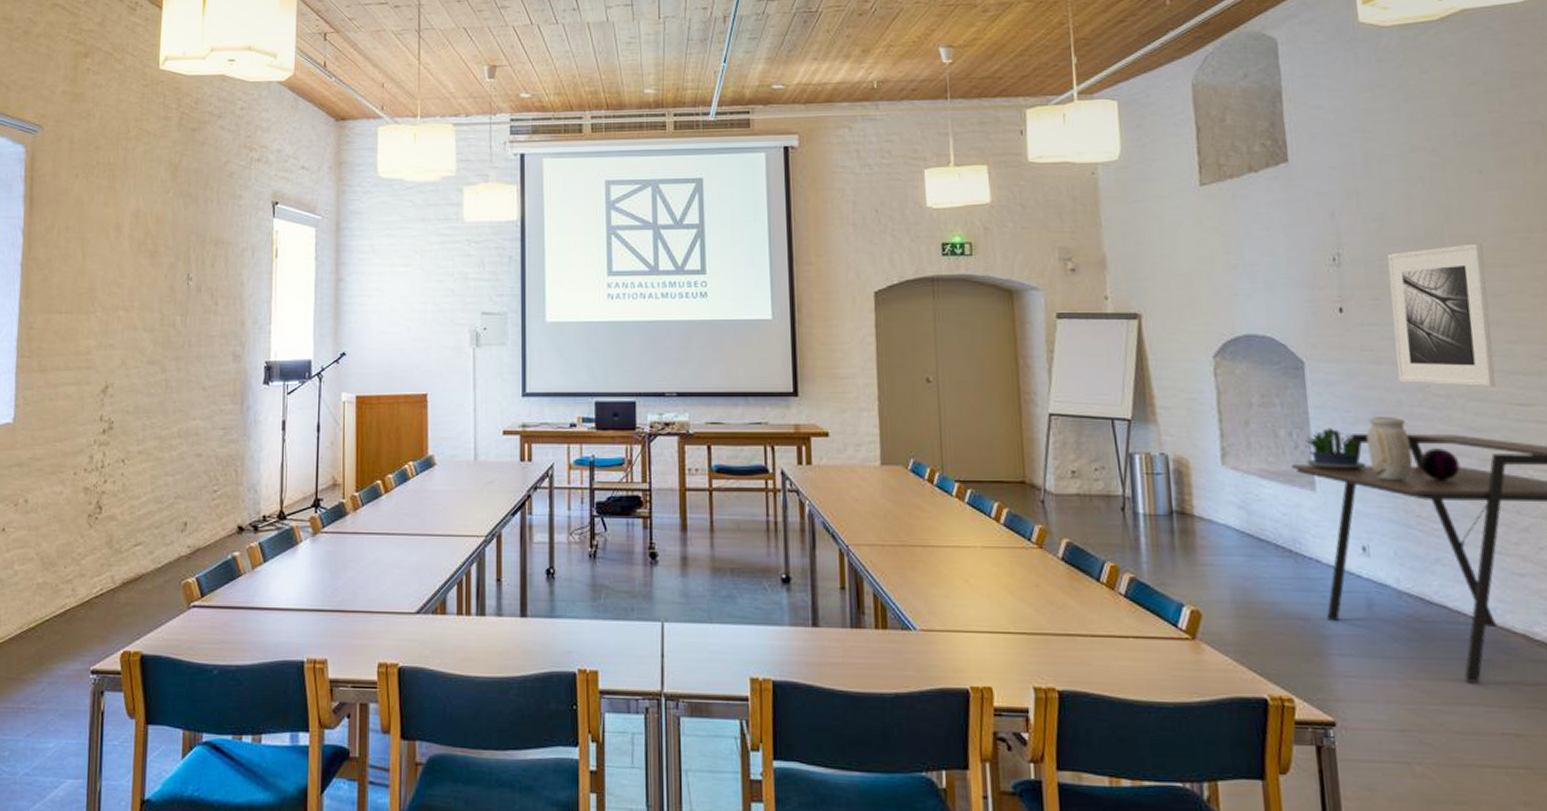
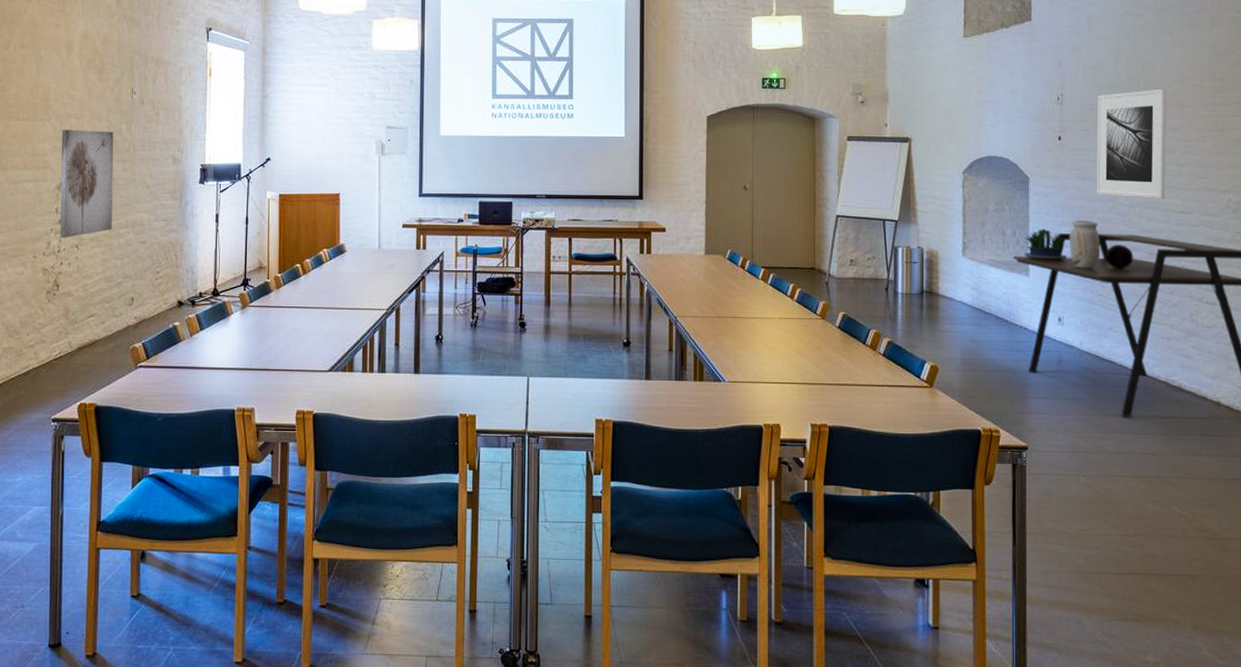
wall art: none [104,322,167,451] -> present [60,129,114,238]

